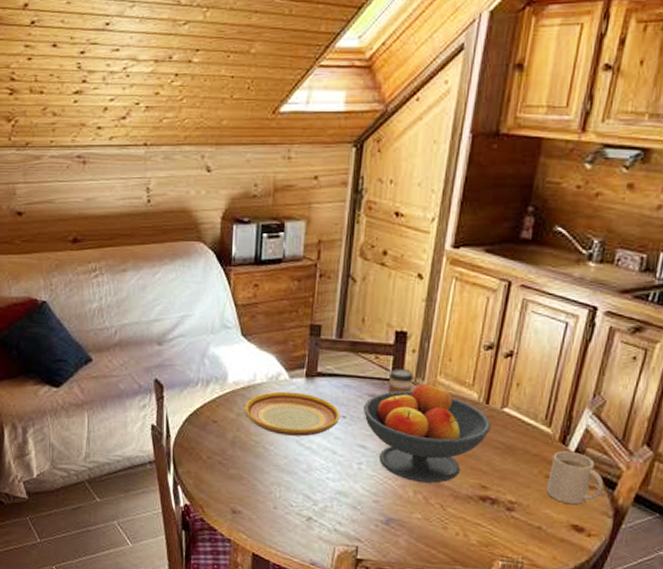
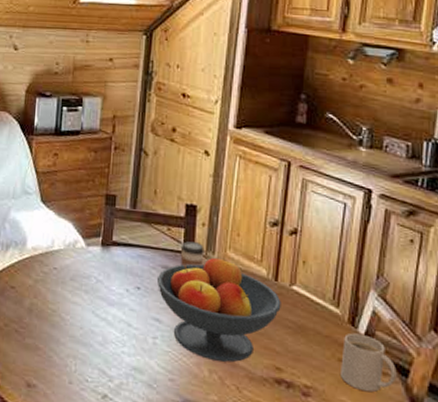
plate: present [244,391,341,437] -> none [41,259,135,307]

